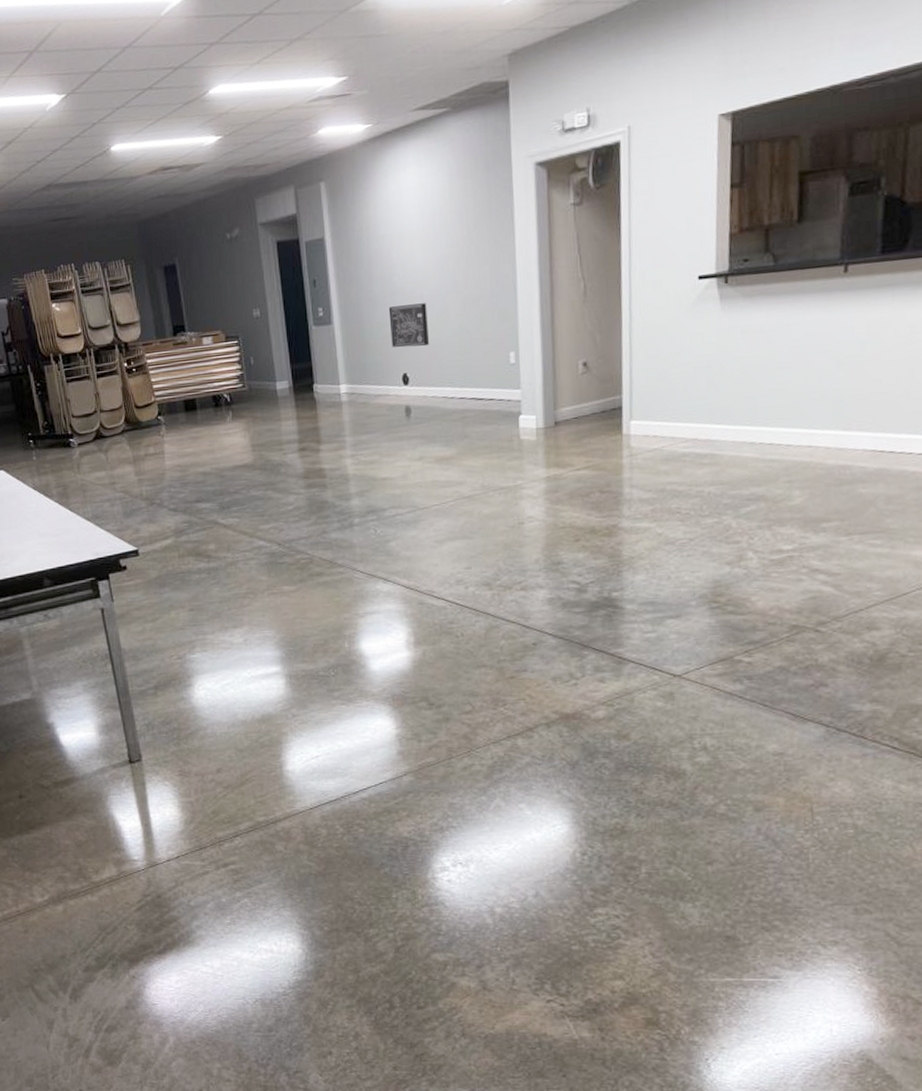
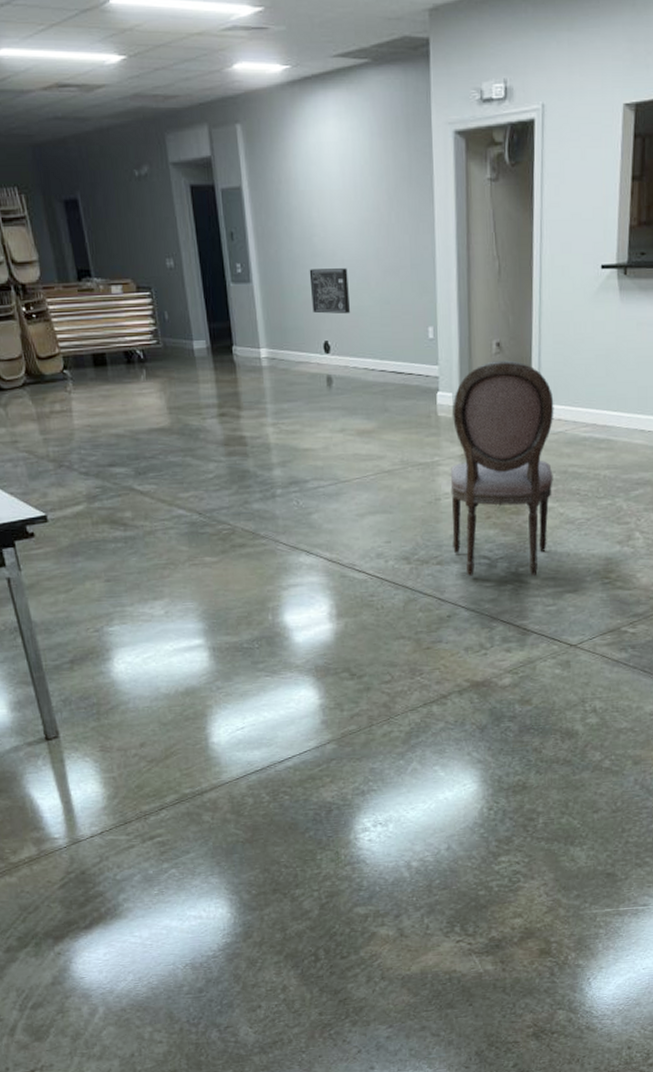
dining chair: none [534,379,650,602] -> present [450,360,554,576]

